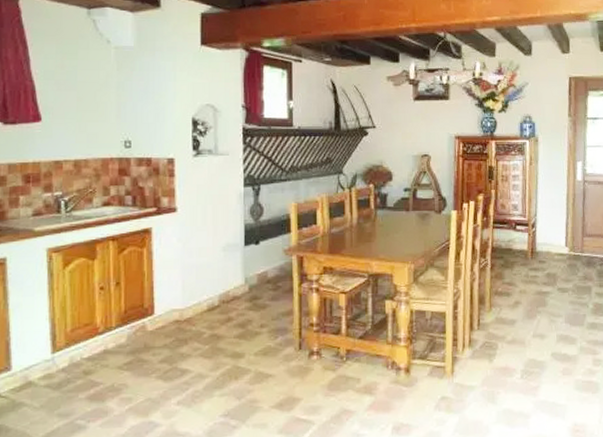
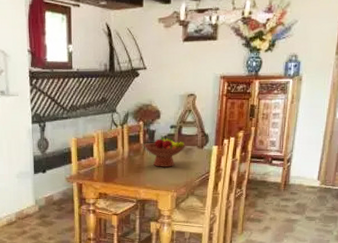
fruit bowl: none [374,199,423,235] -> present [143,135,187,167]

